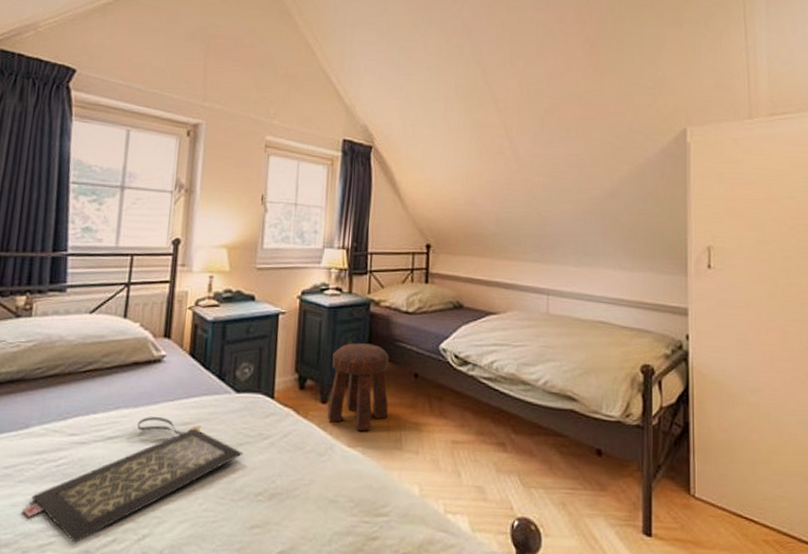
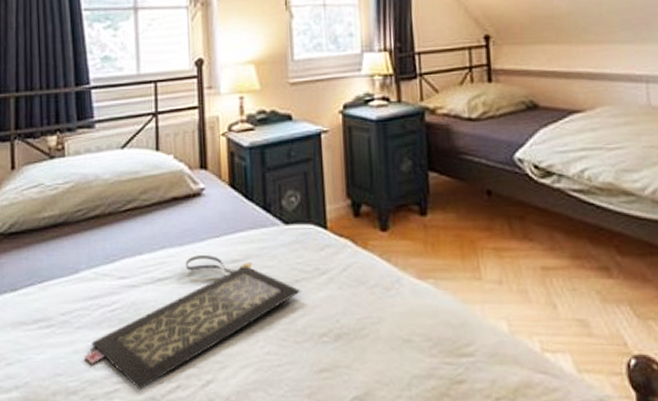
stool: present [328,343,389,432] -> none [387,159,460,261]

